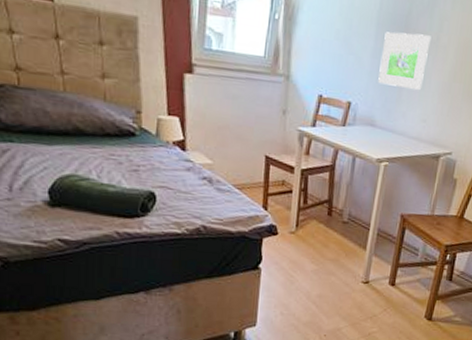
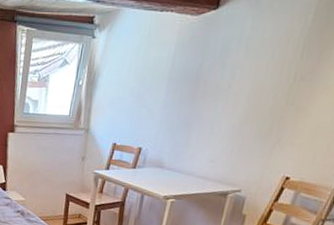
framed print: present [378,32,431,91] -> none [168,84,222,135]

